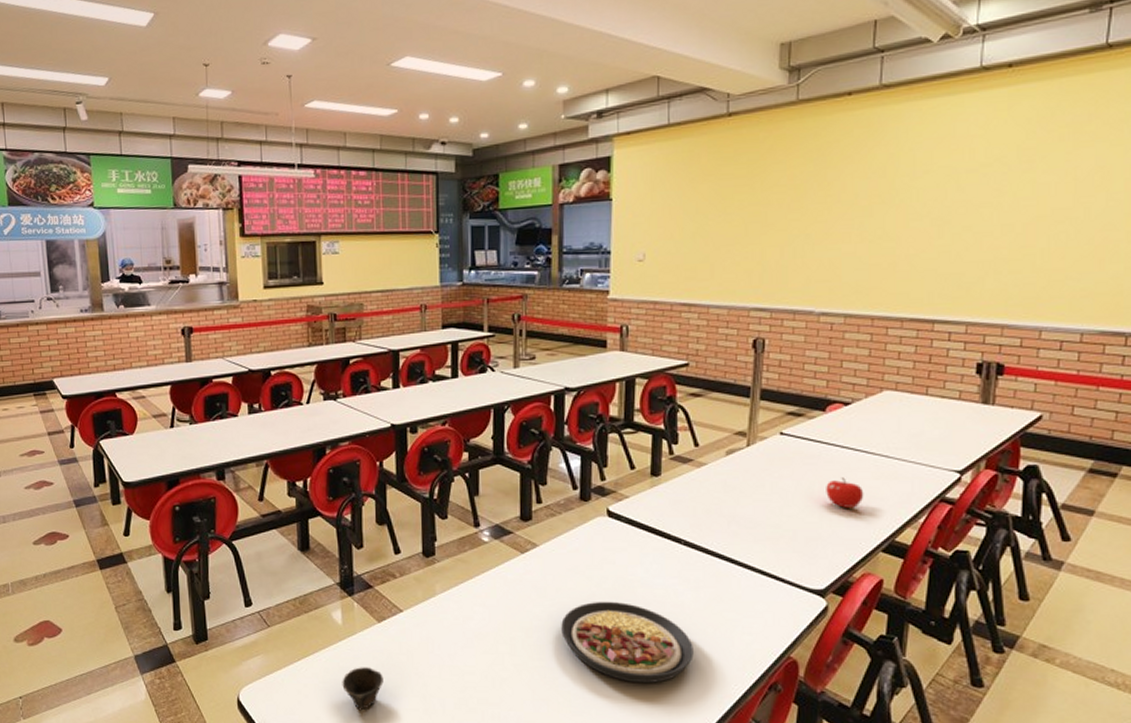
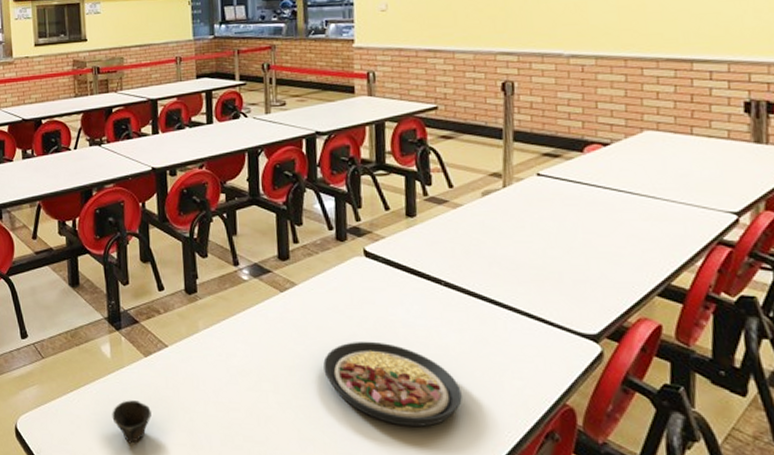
fruit: present [826,477,864,508] -> none [590,219,633,250]

